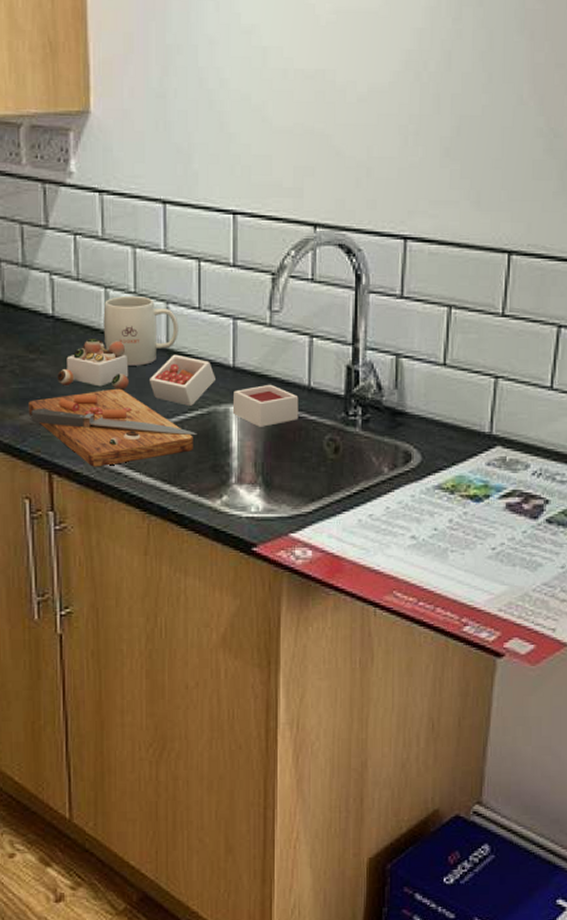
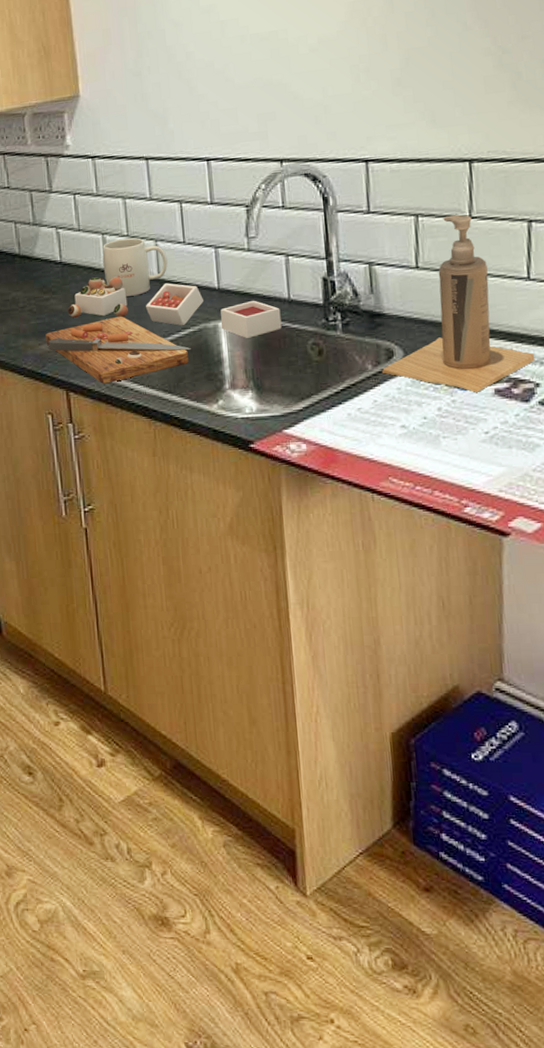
soap dispenser: none [397,311,548,505] -> present [381,214,535,392]

